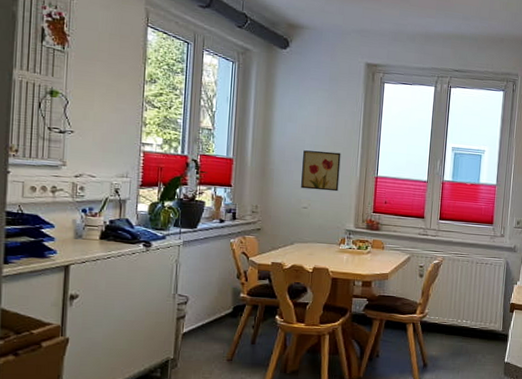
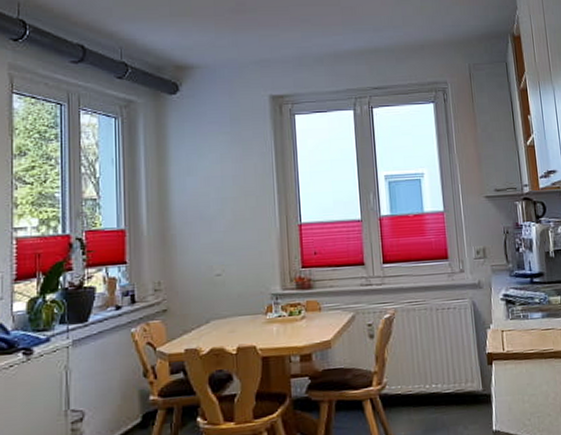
wall art: present [301,150,341,192] -> none [209,202,257,253]

